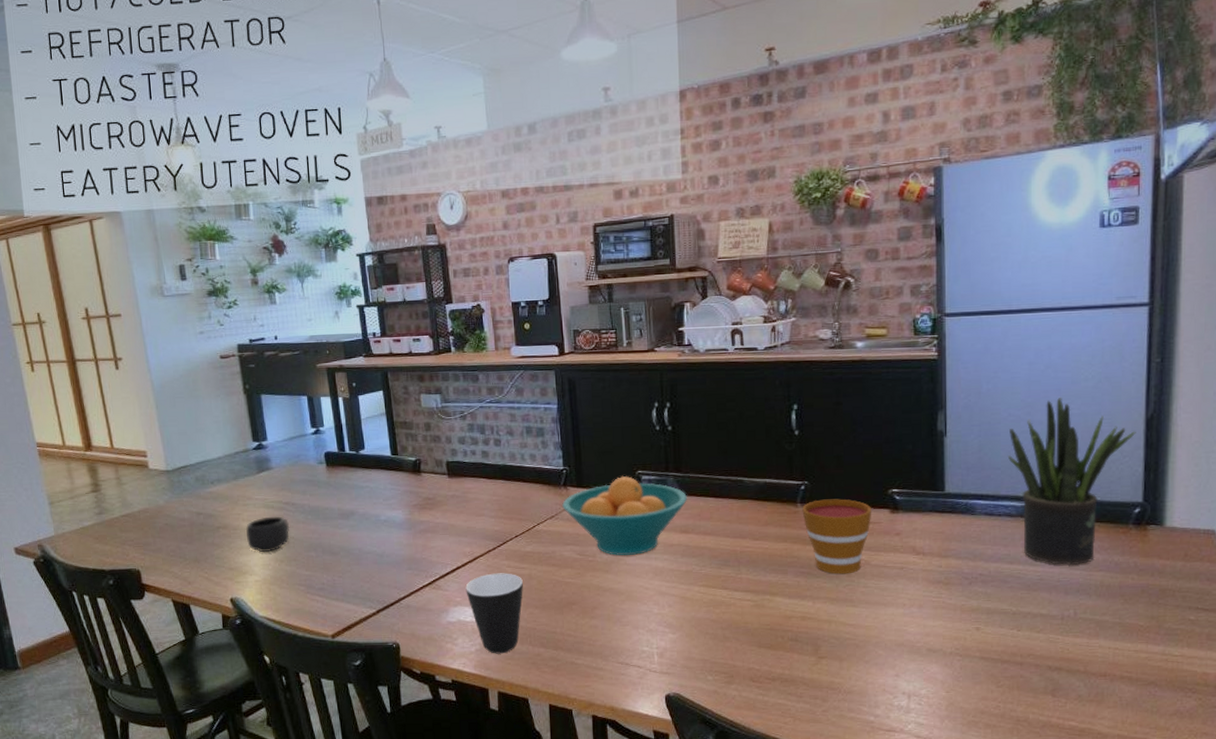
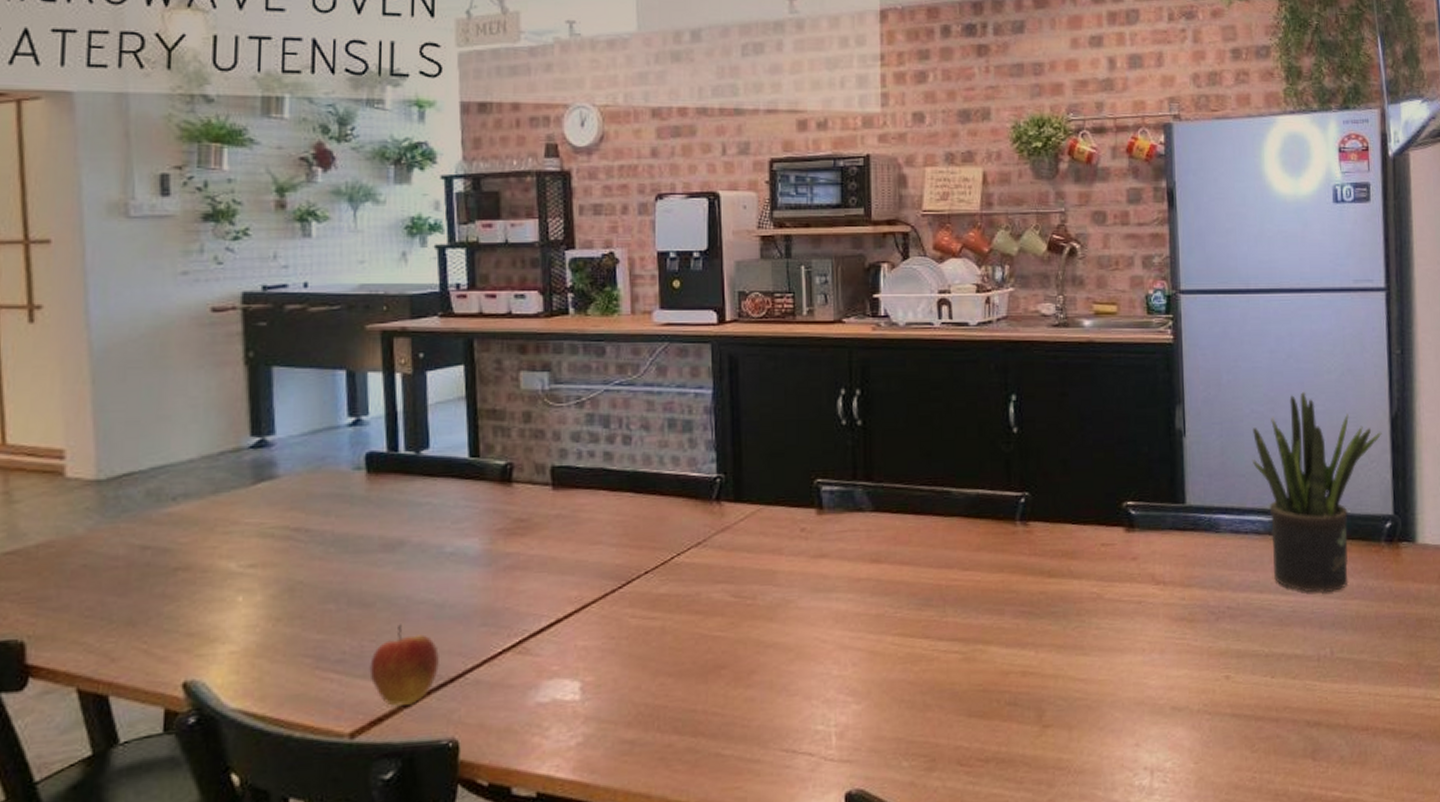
mug: present [245,516,290,553] -> none [222,549,298,607]
apple: none [340,566,384,619] -> present [369,624,441,706]
mug: present [465,573,523,654] -> none [567,626,652,748]
fruit bowl: present [562,475,687,555] -> none [713,485,879,596]
cup: present [802,499,872,575] -> none [1022,514,1105,613]

